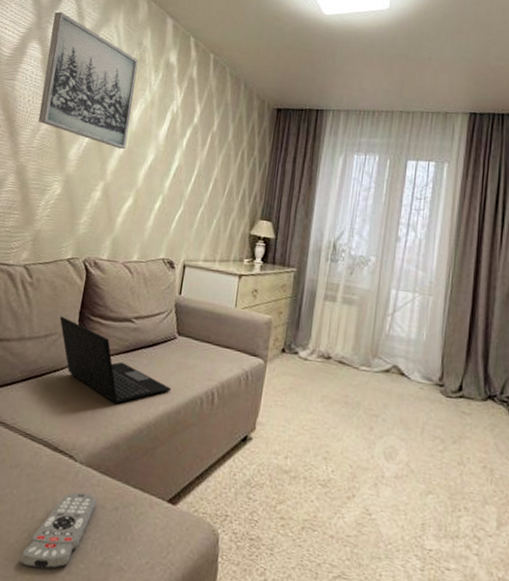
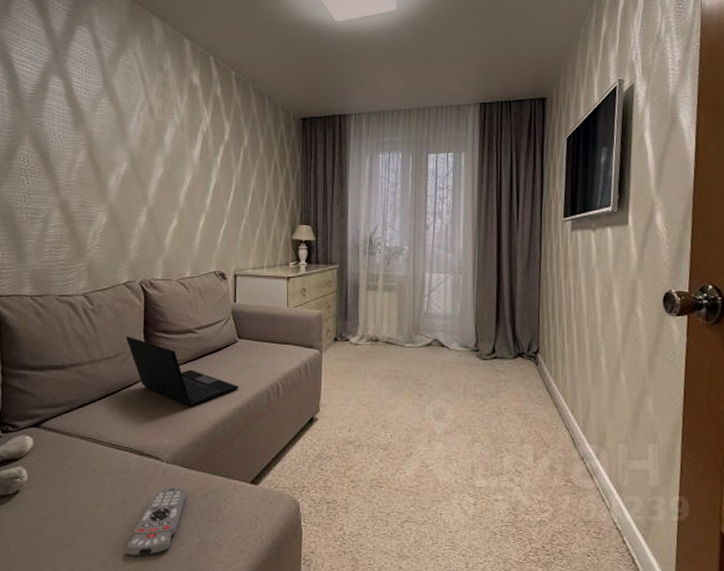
wall art: present [38,11,139,150] -> none [70,43,163,174]

